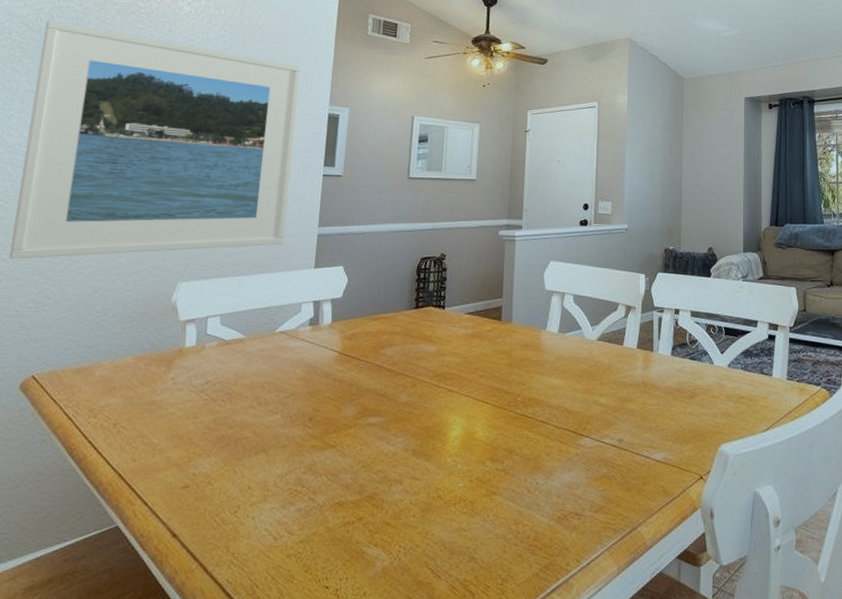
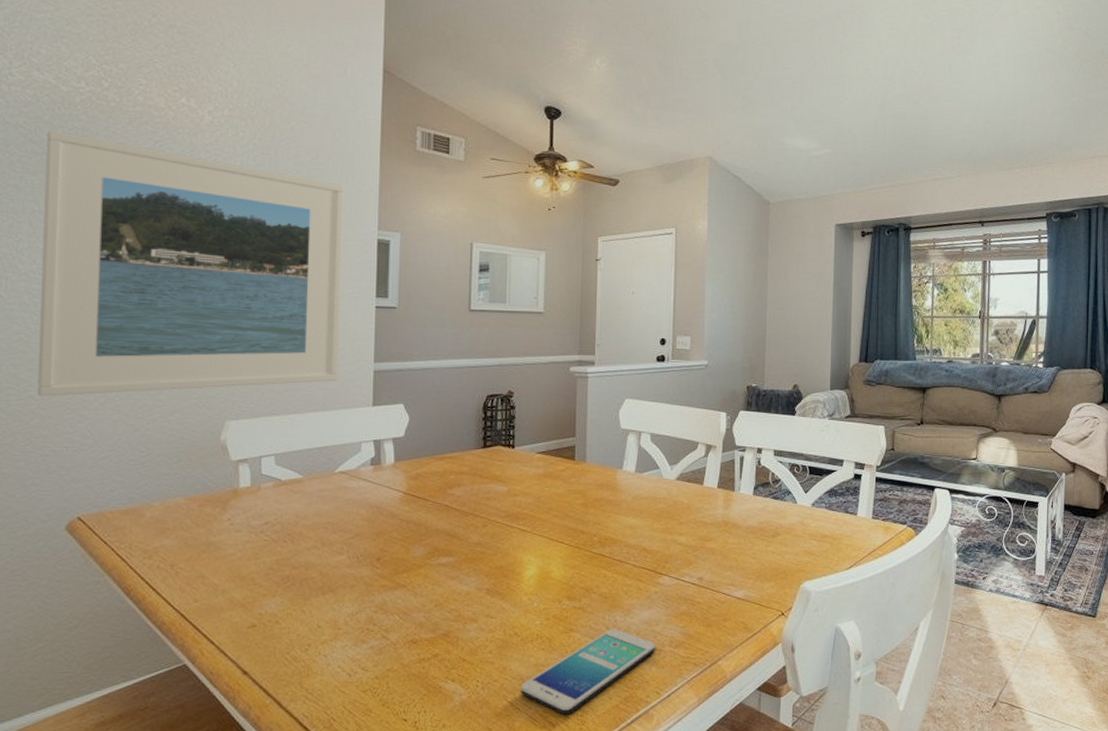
smartphone: none [441,492,576,585] -> present [520,629,656,716]

